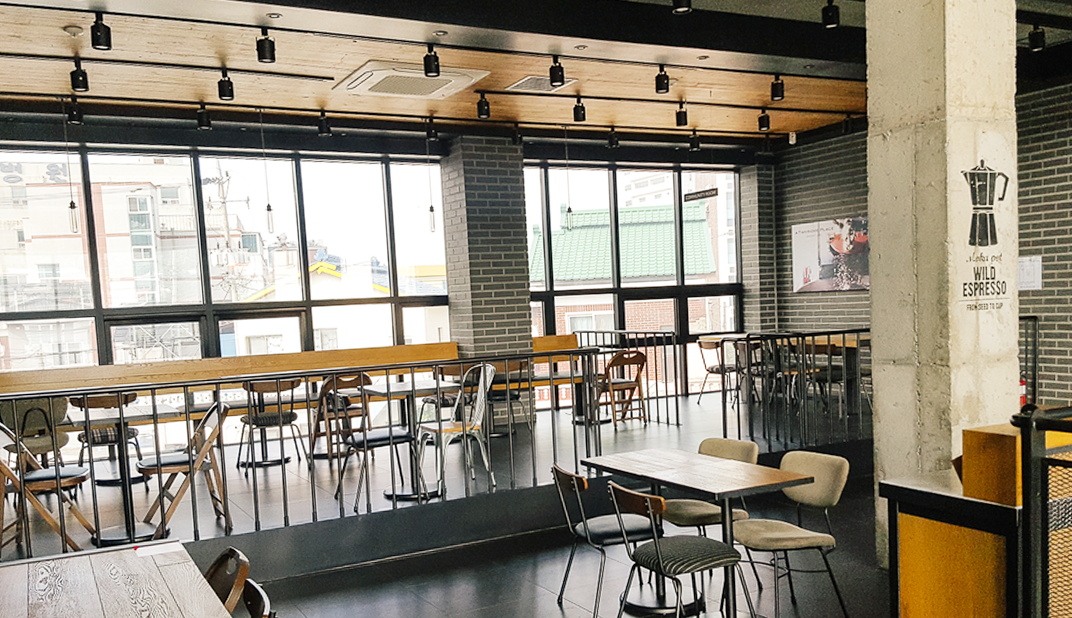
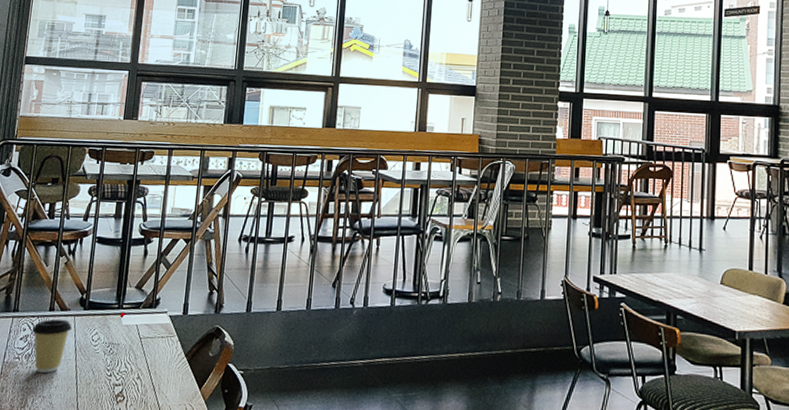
coffee cup: none [49,559,89,609] -> present [31,319,72,373]

